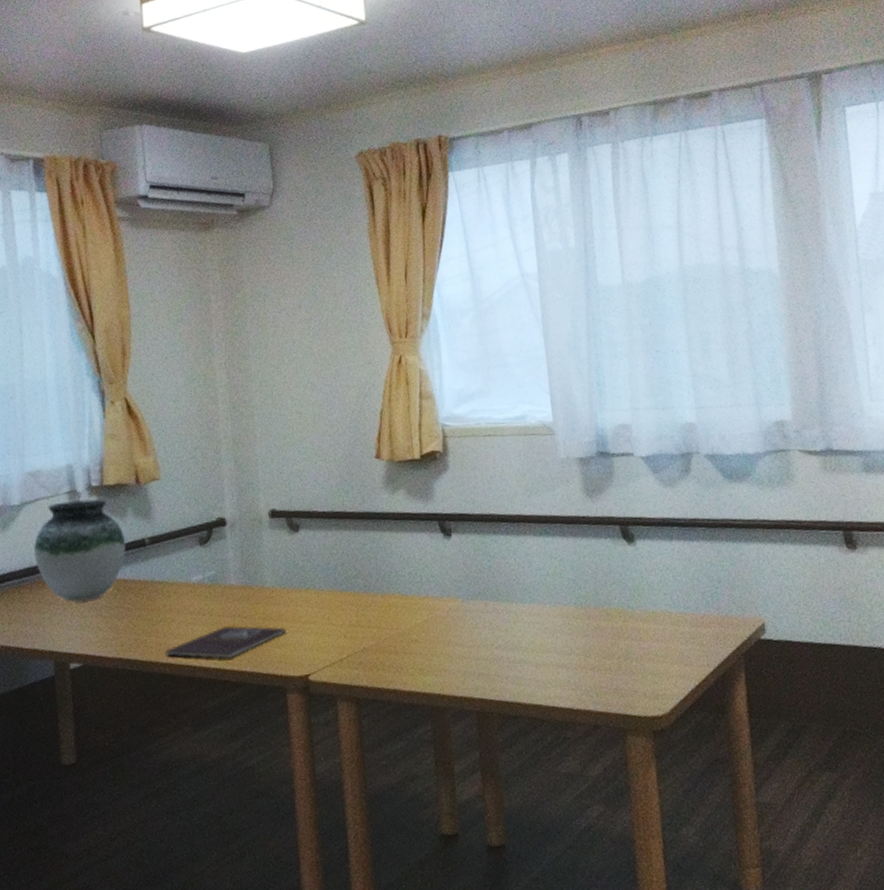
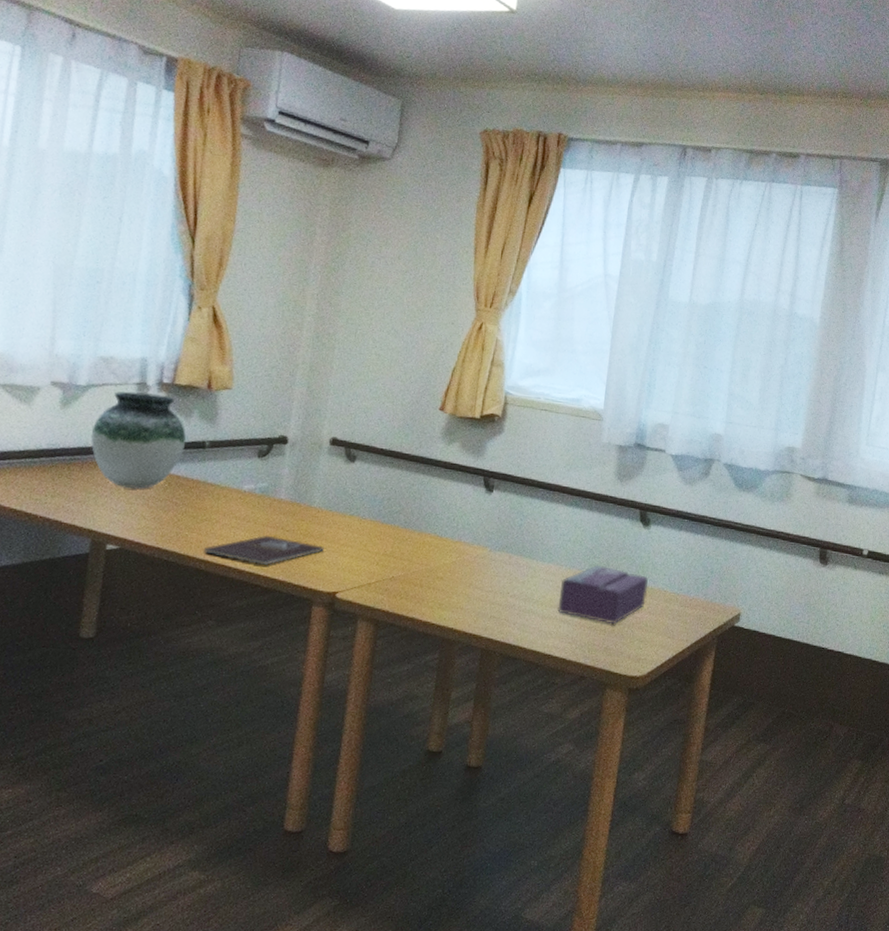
tissue box: none [549,595,650,661] -> present [557,564,648,624]

